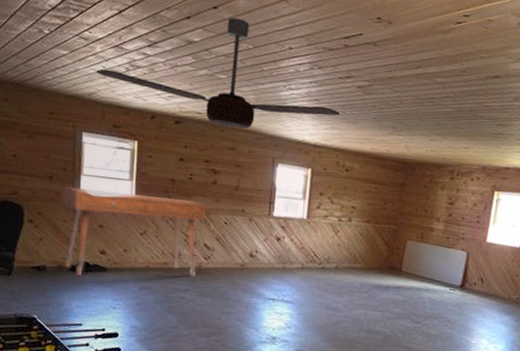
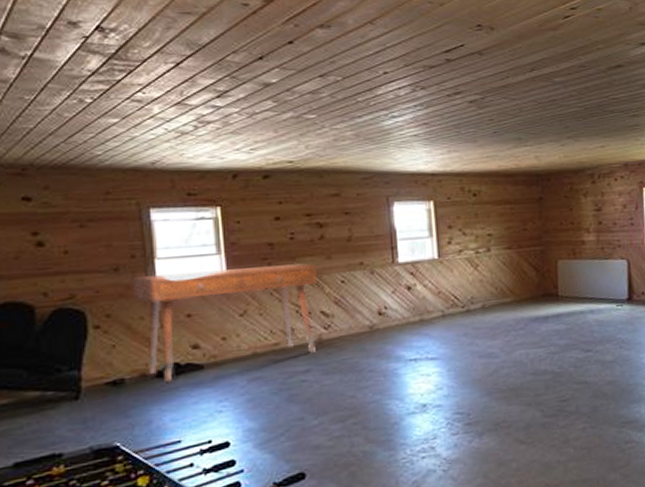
ceiling fan: present [96,17,341,129] -> none [157,50,456,172]

